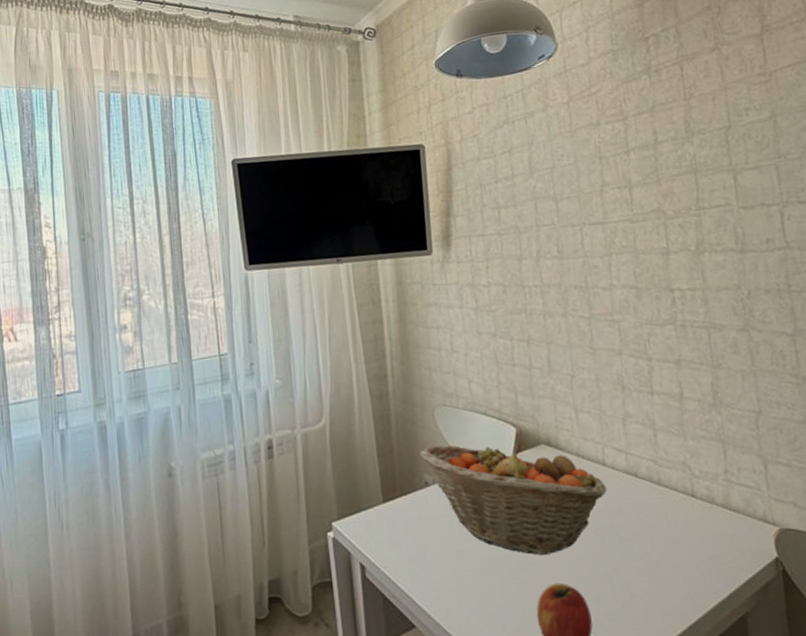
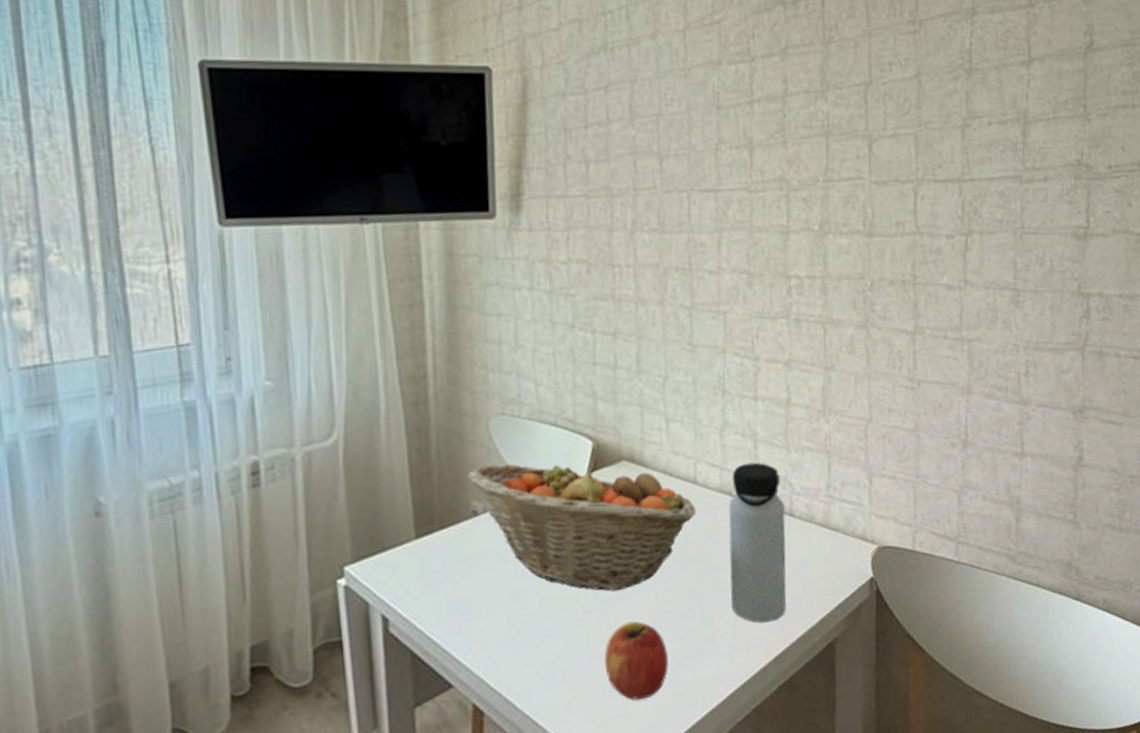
water bottle: none [635,448,696,593] -> present [729,462,787,623]

